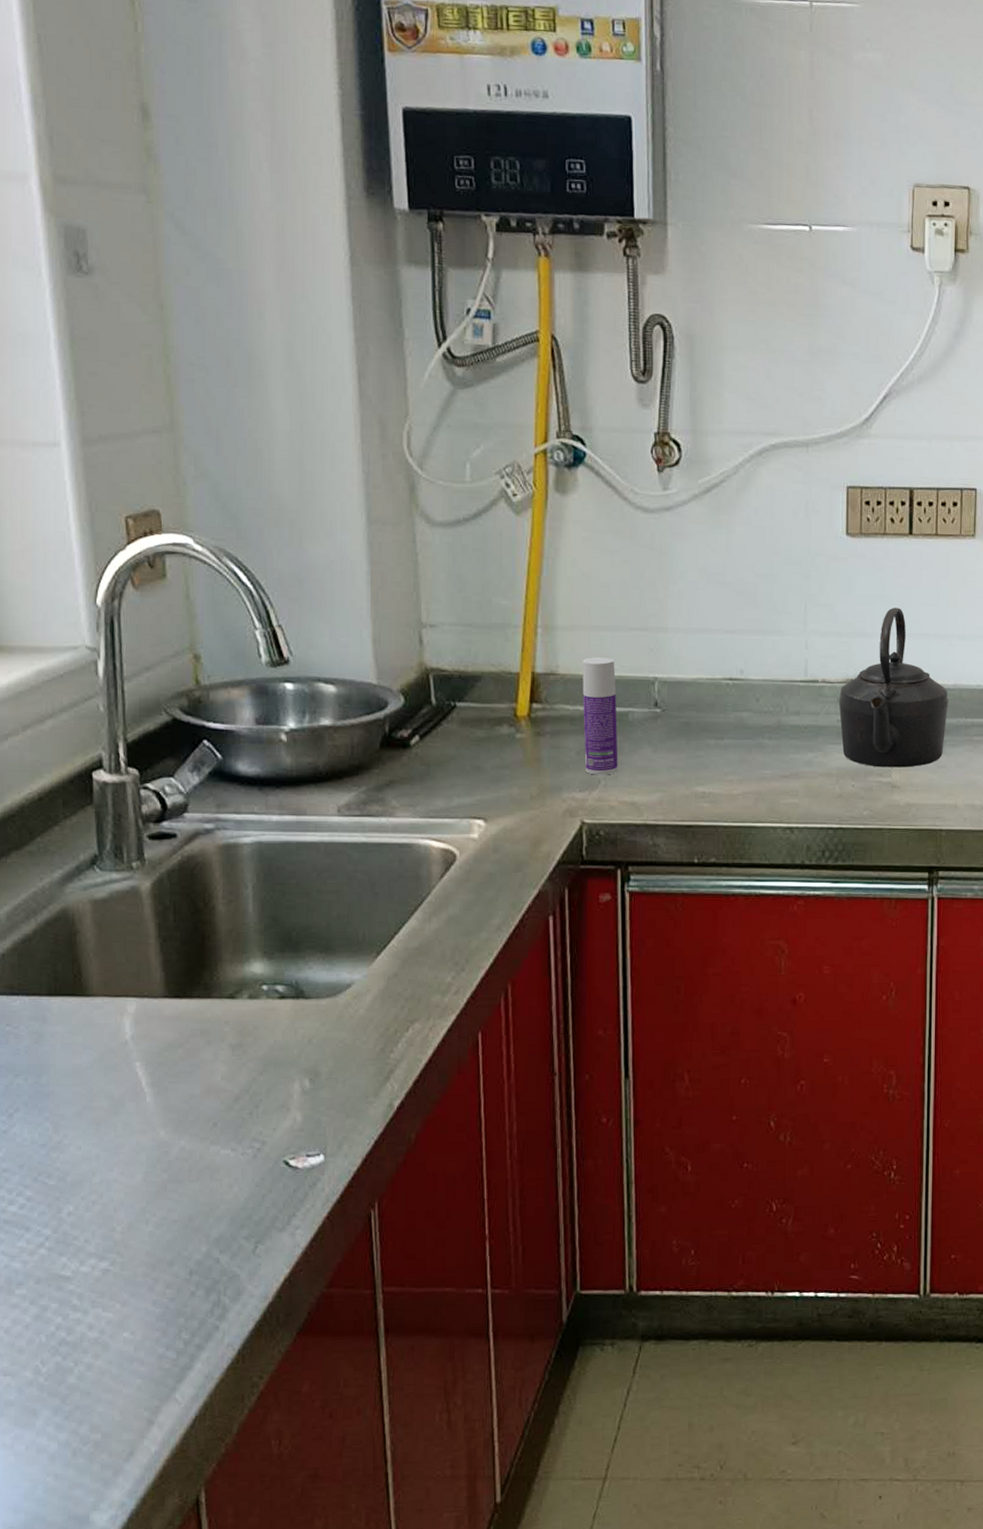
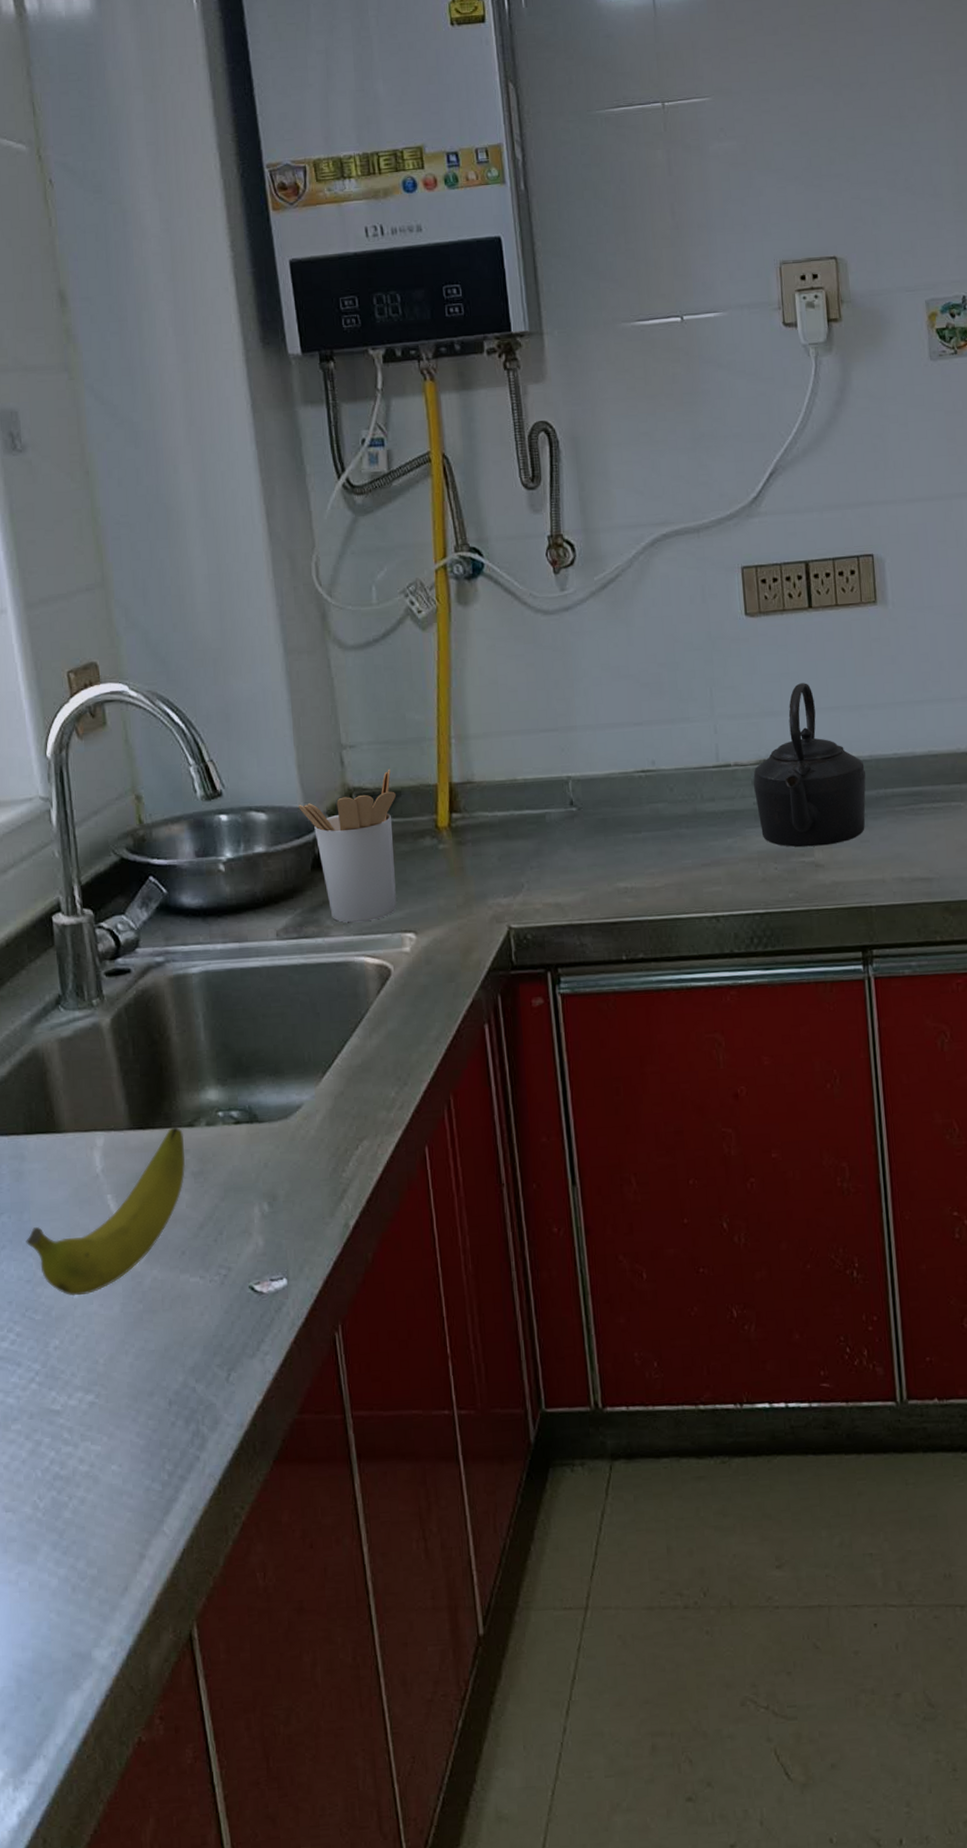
banana: none [42,998,224,1163] -> present [26,1127,186,1296]
utensil holder: none [371,652,476,805] -> present [298,769,397,923]
bottle: present [582,657,618,775] -> none [497,761,540,879]

